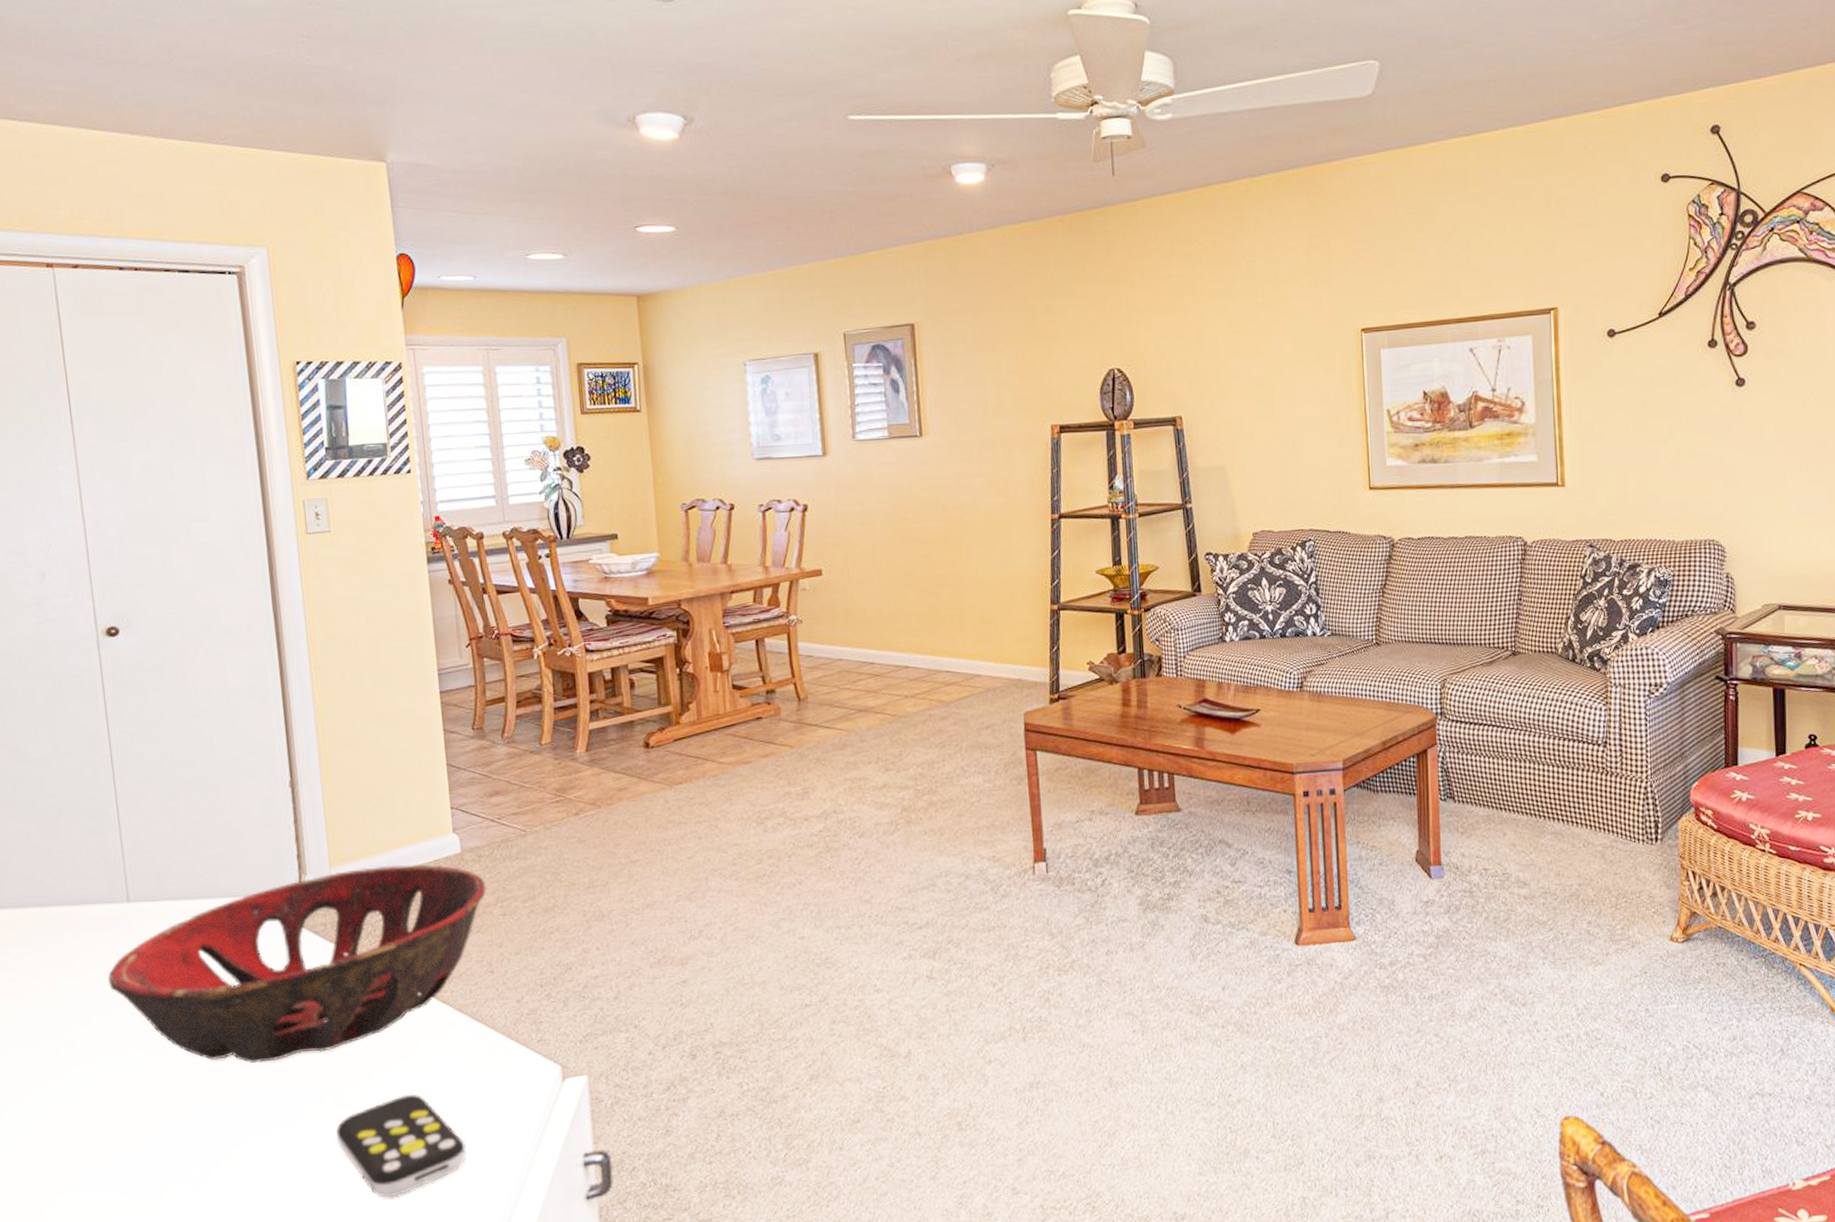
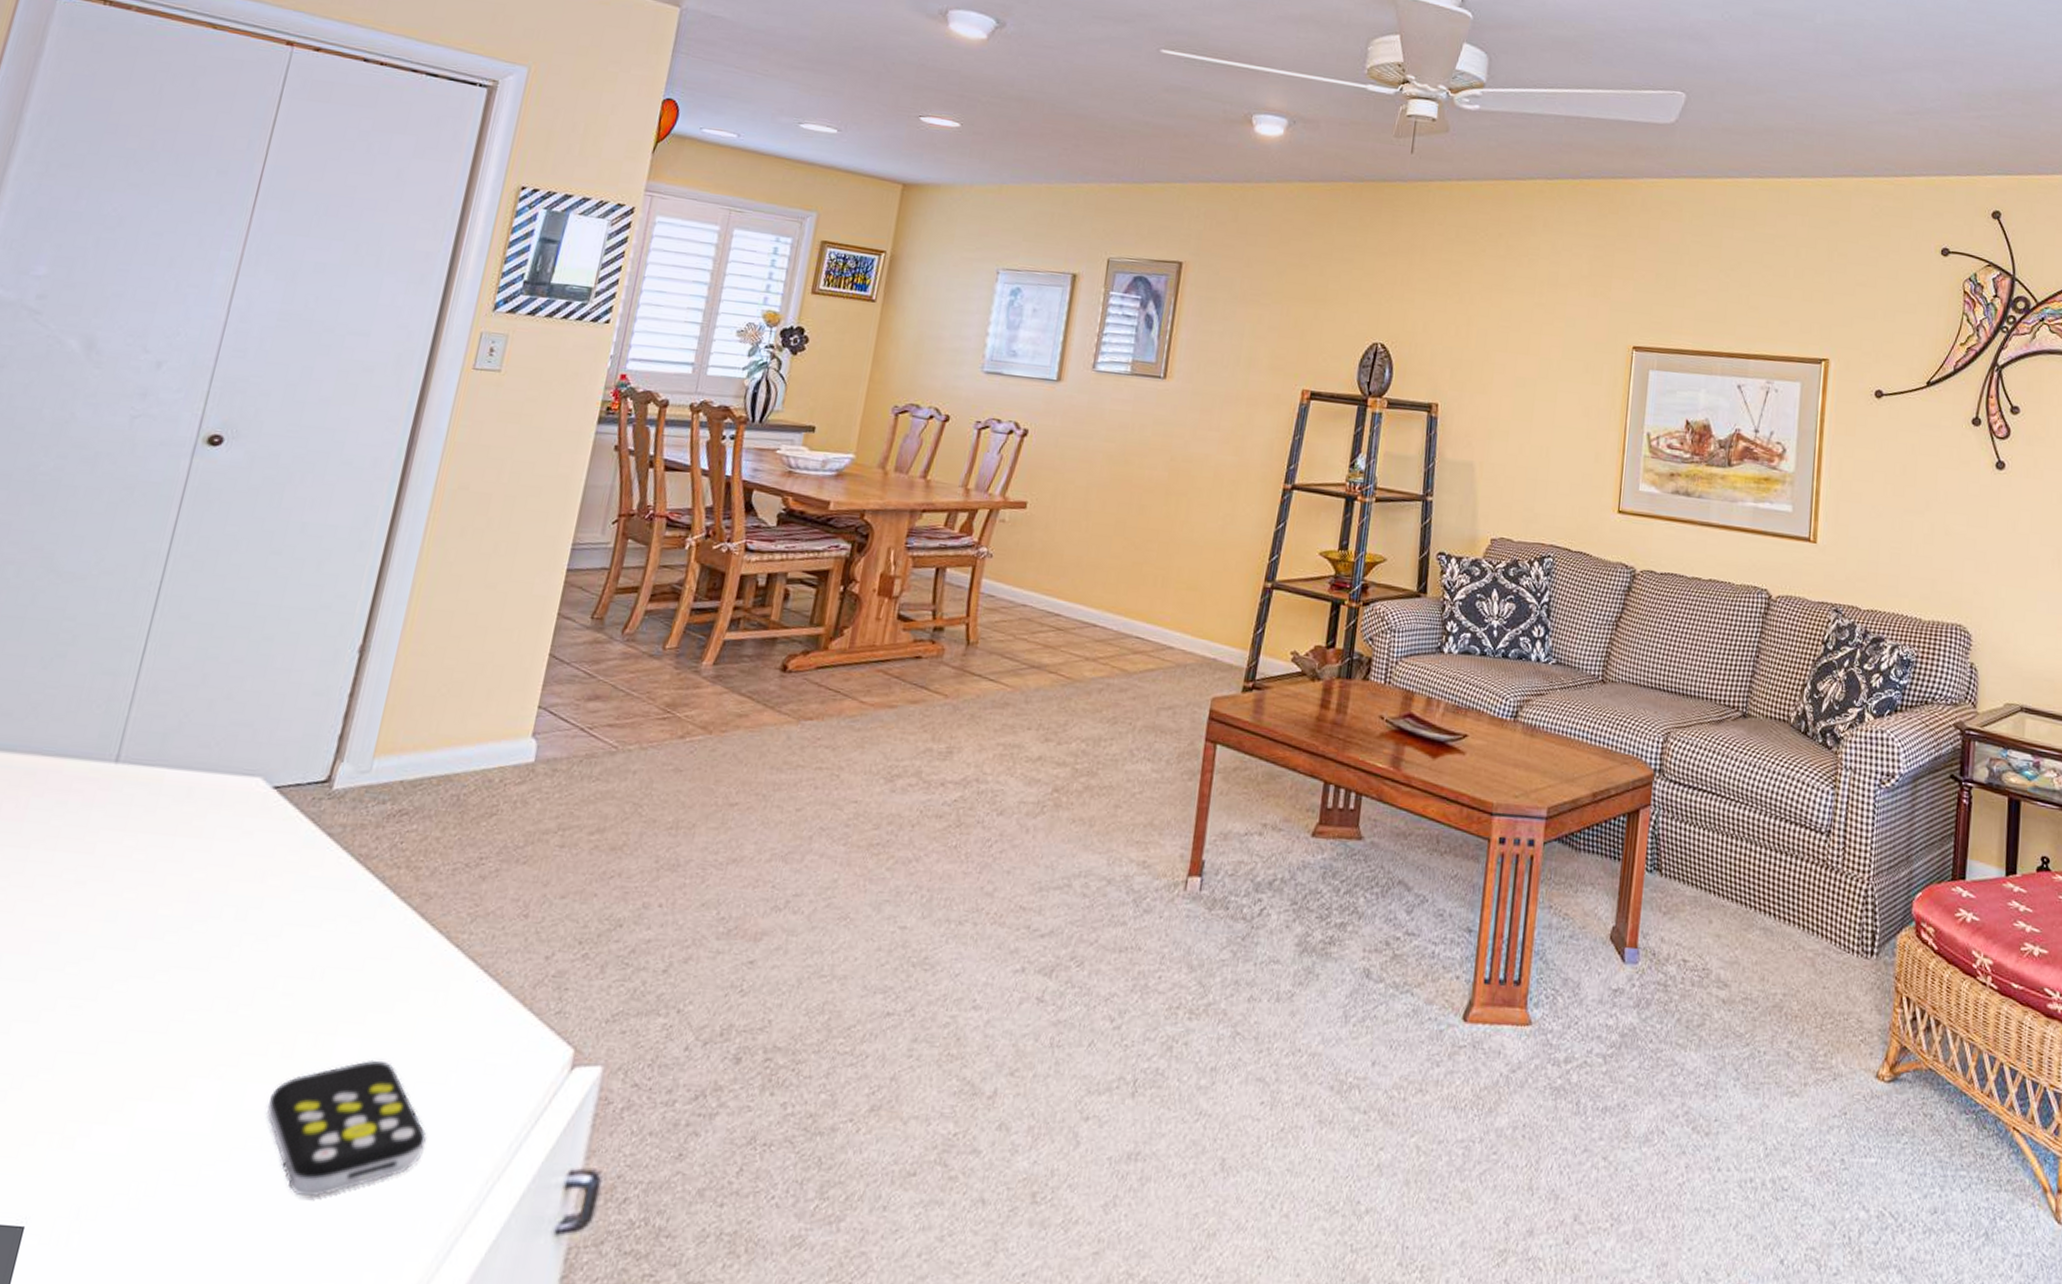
decorative bowl: present [107,864,487,1064] -> none [53,763,552,993]

